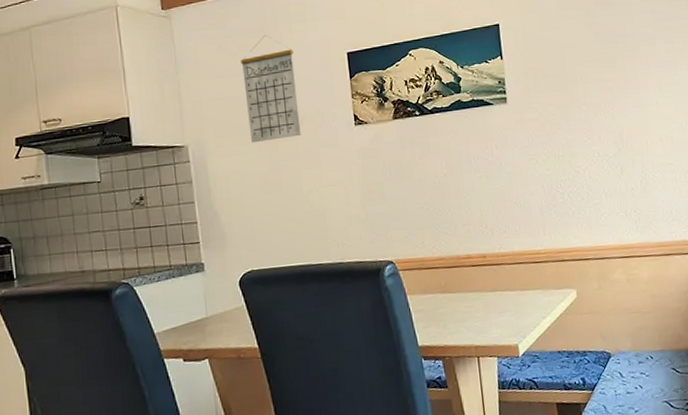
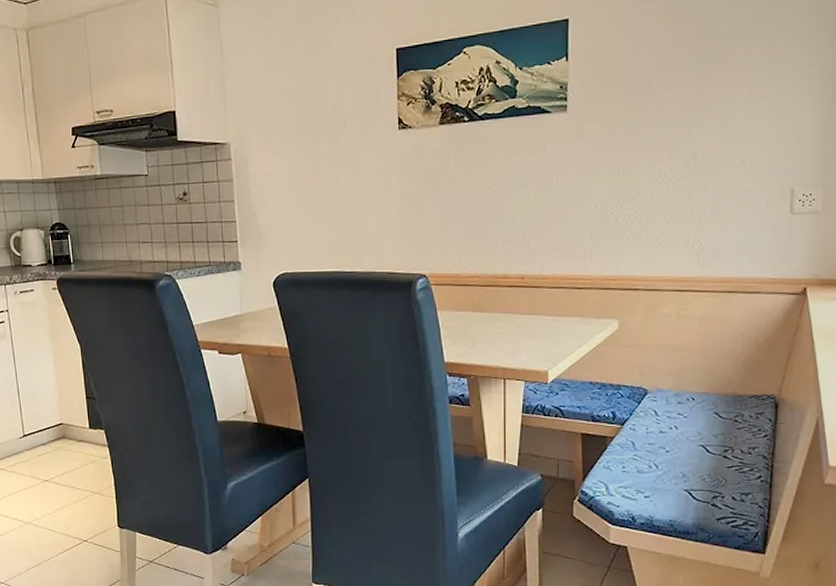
calendar: present [240,35,301,144] -> none [286,27,342,144]

